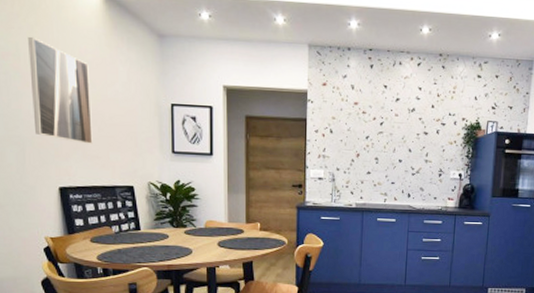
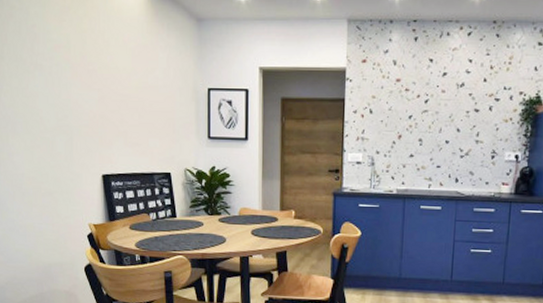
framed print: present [28,37,93,144] -> none [78,29,134,131]

